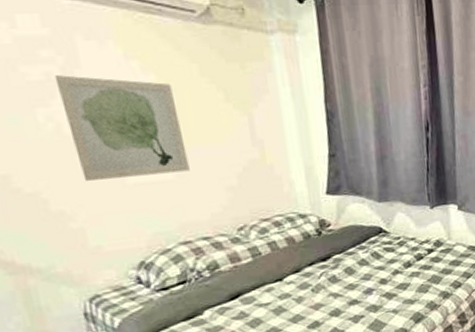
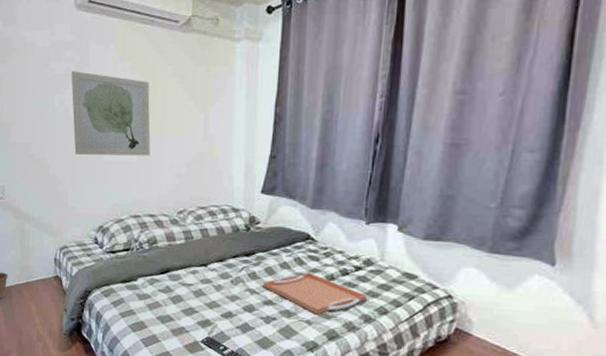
serving tray: none [344,264,442,303] -> present [262,272,367,315]

